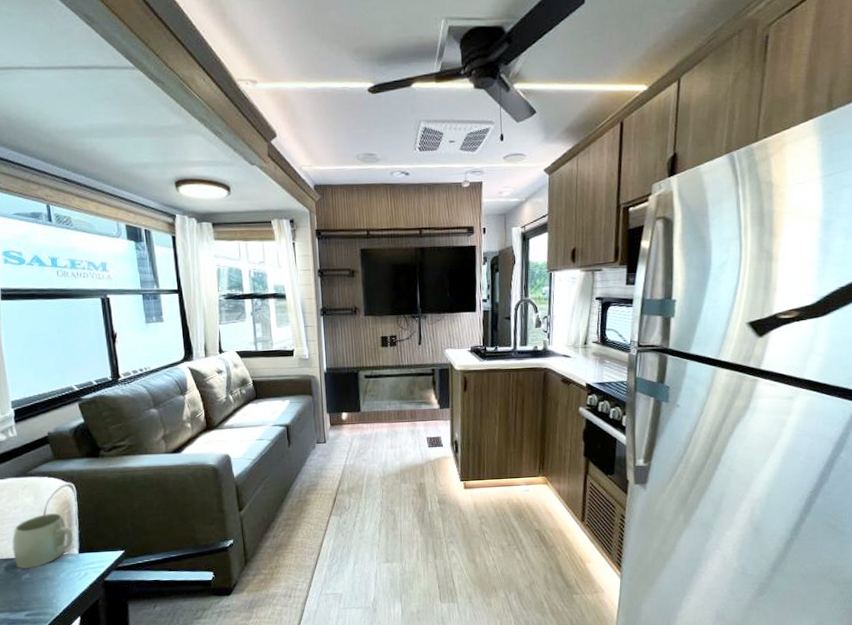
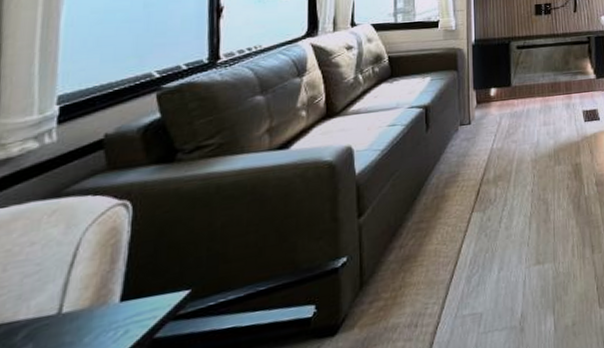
mug: present [11,513,73,569] -> none [11,245,116,337]

